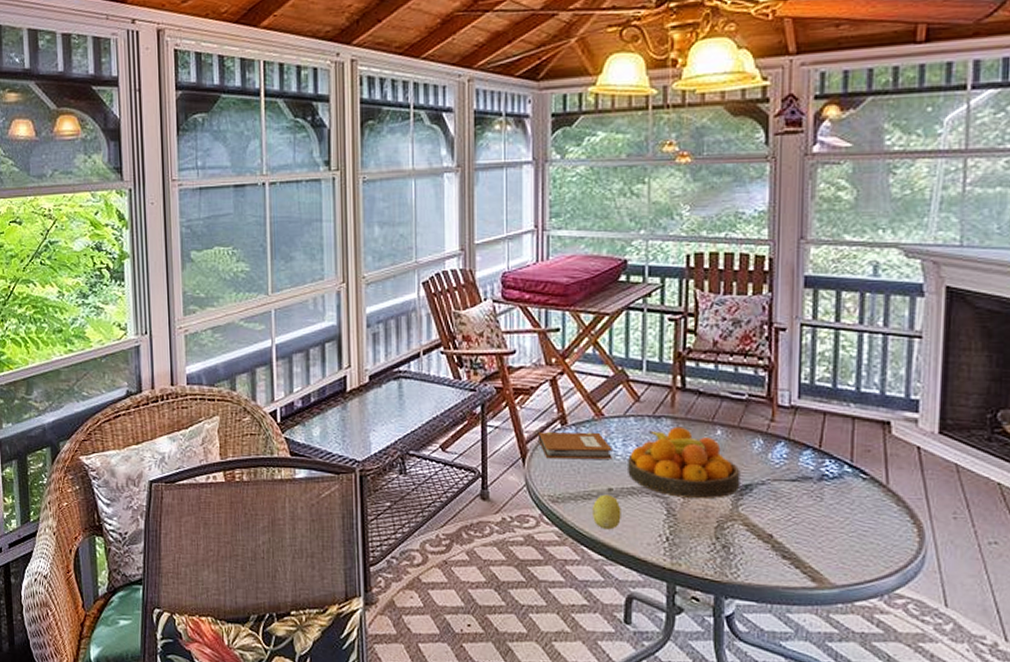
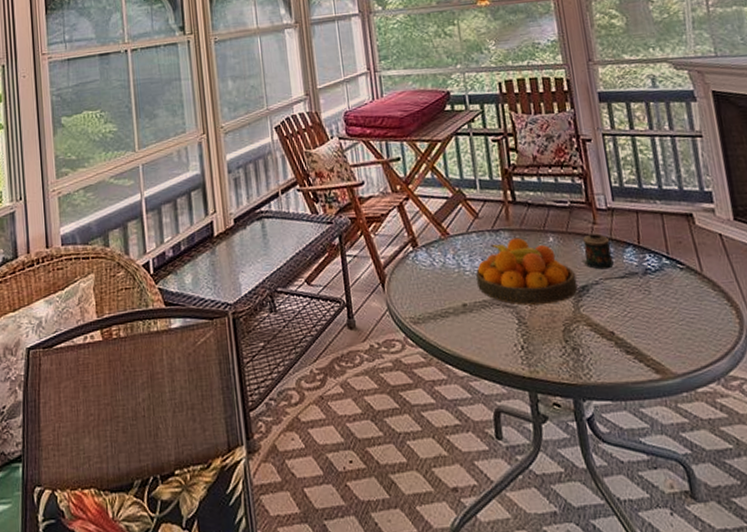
notebook: present [537,432,612,459] -> none [392,251,462,282]
fruit: present [591,494,621,530] -> none [450,310,479,345]
candle: none [749,431,787,470] -> present [581,233,614,270]

